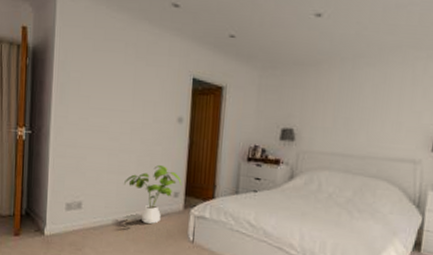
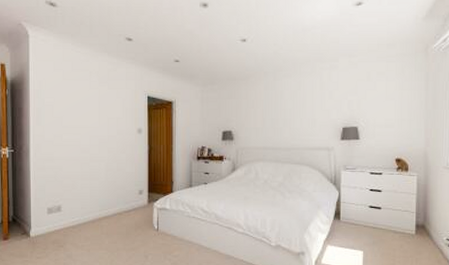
house plant: present [123,164,182,224] -> none [95,168,145,218]

